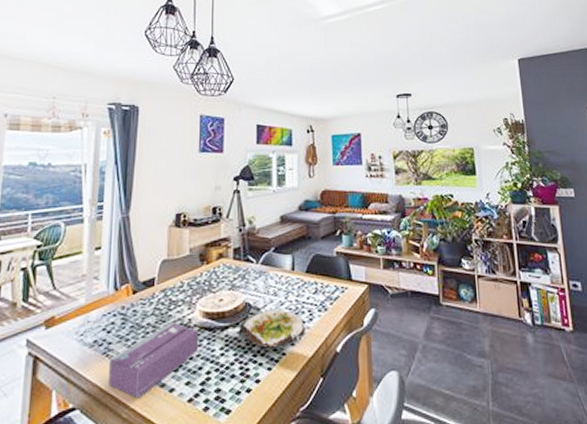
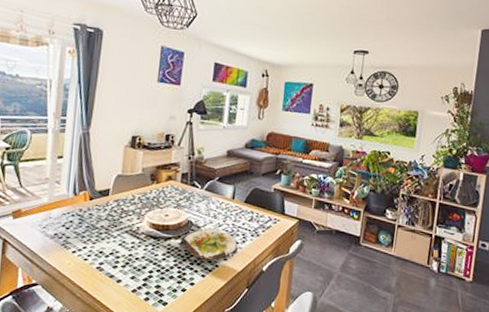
tissue box: present [108,321,199,398] -> none [66,227,145,284]

